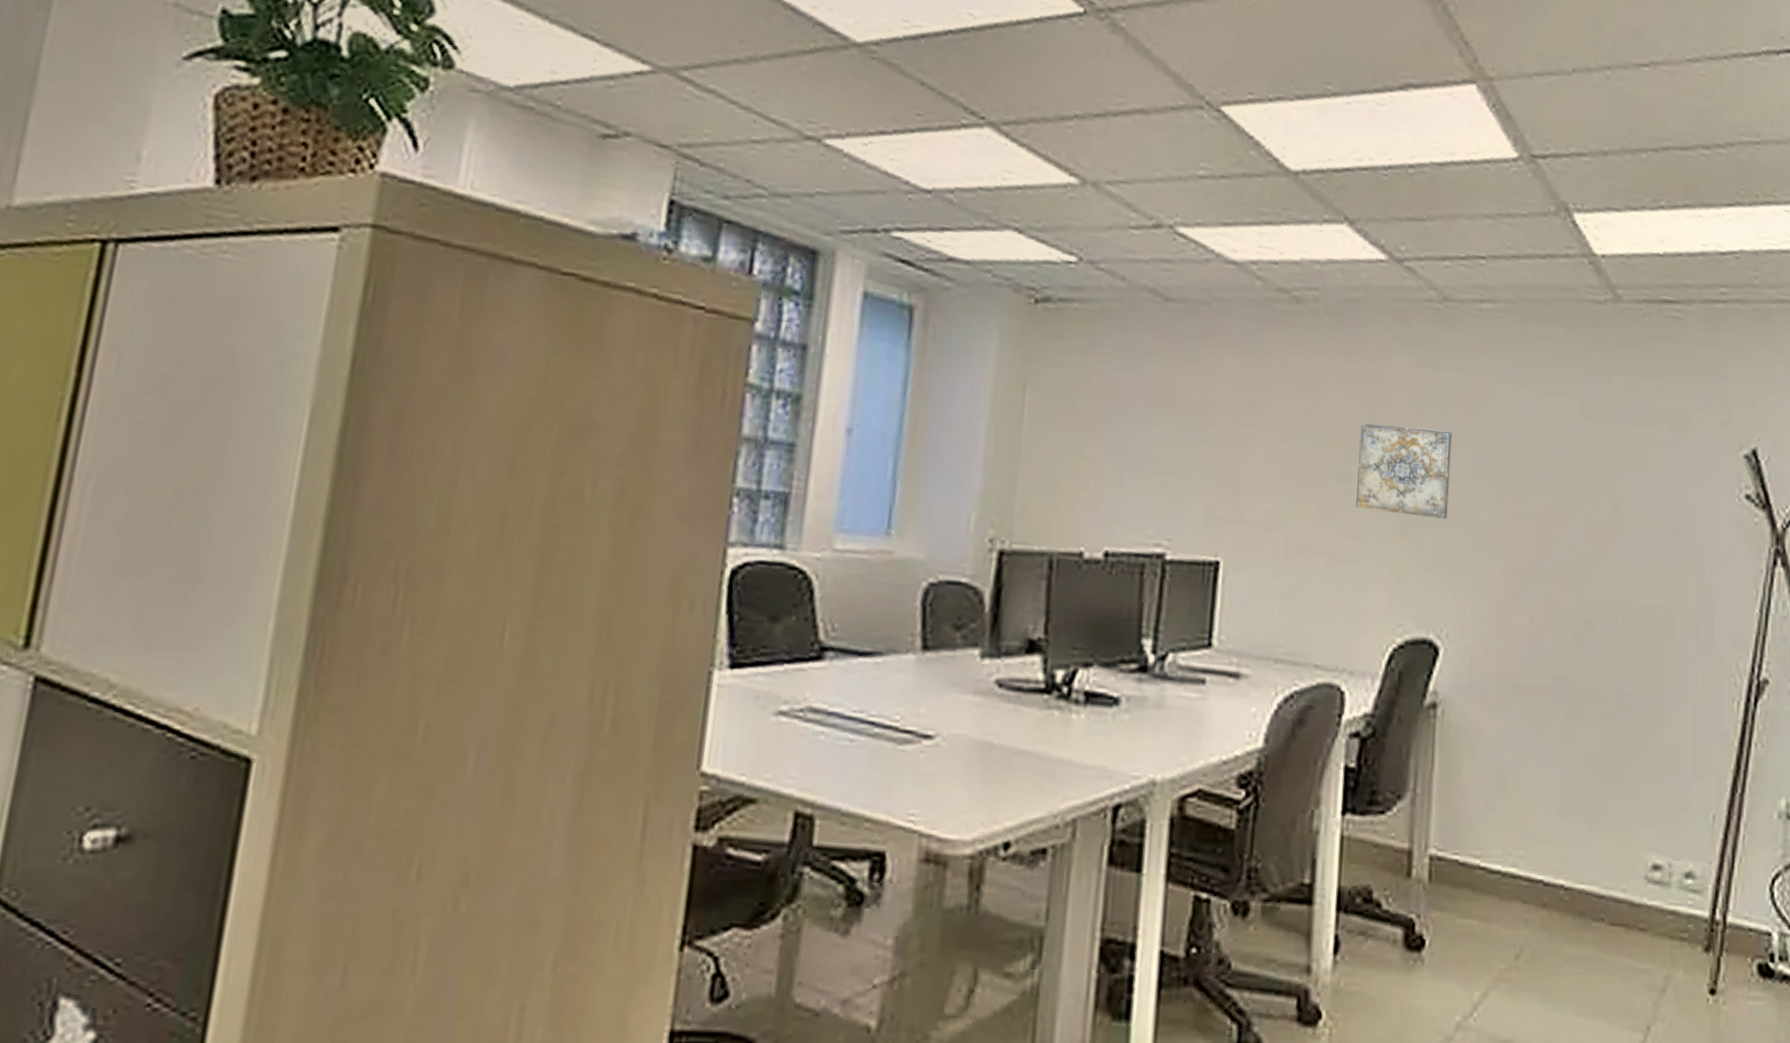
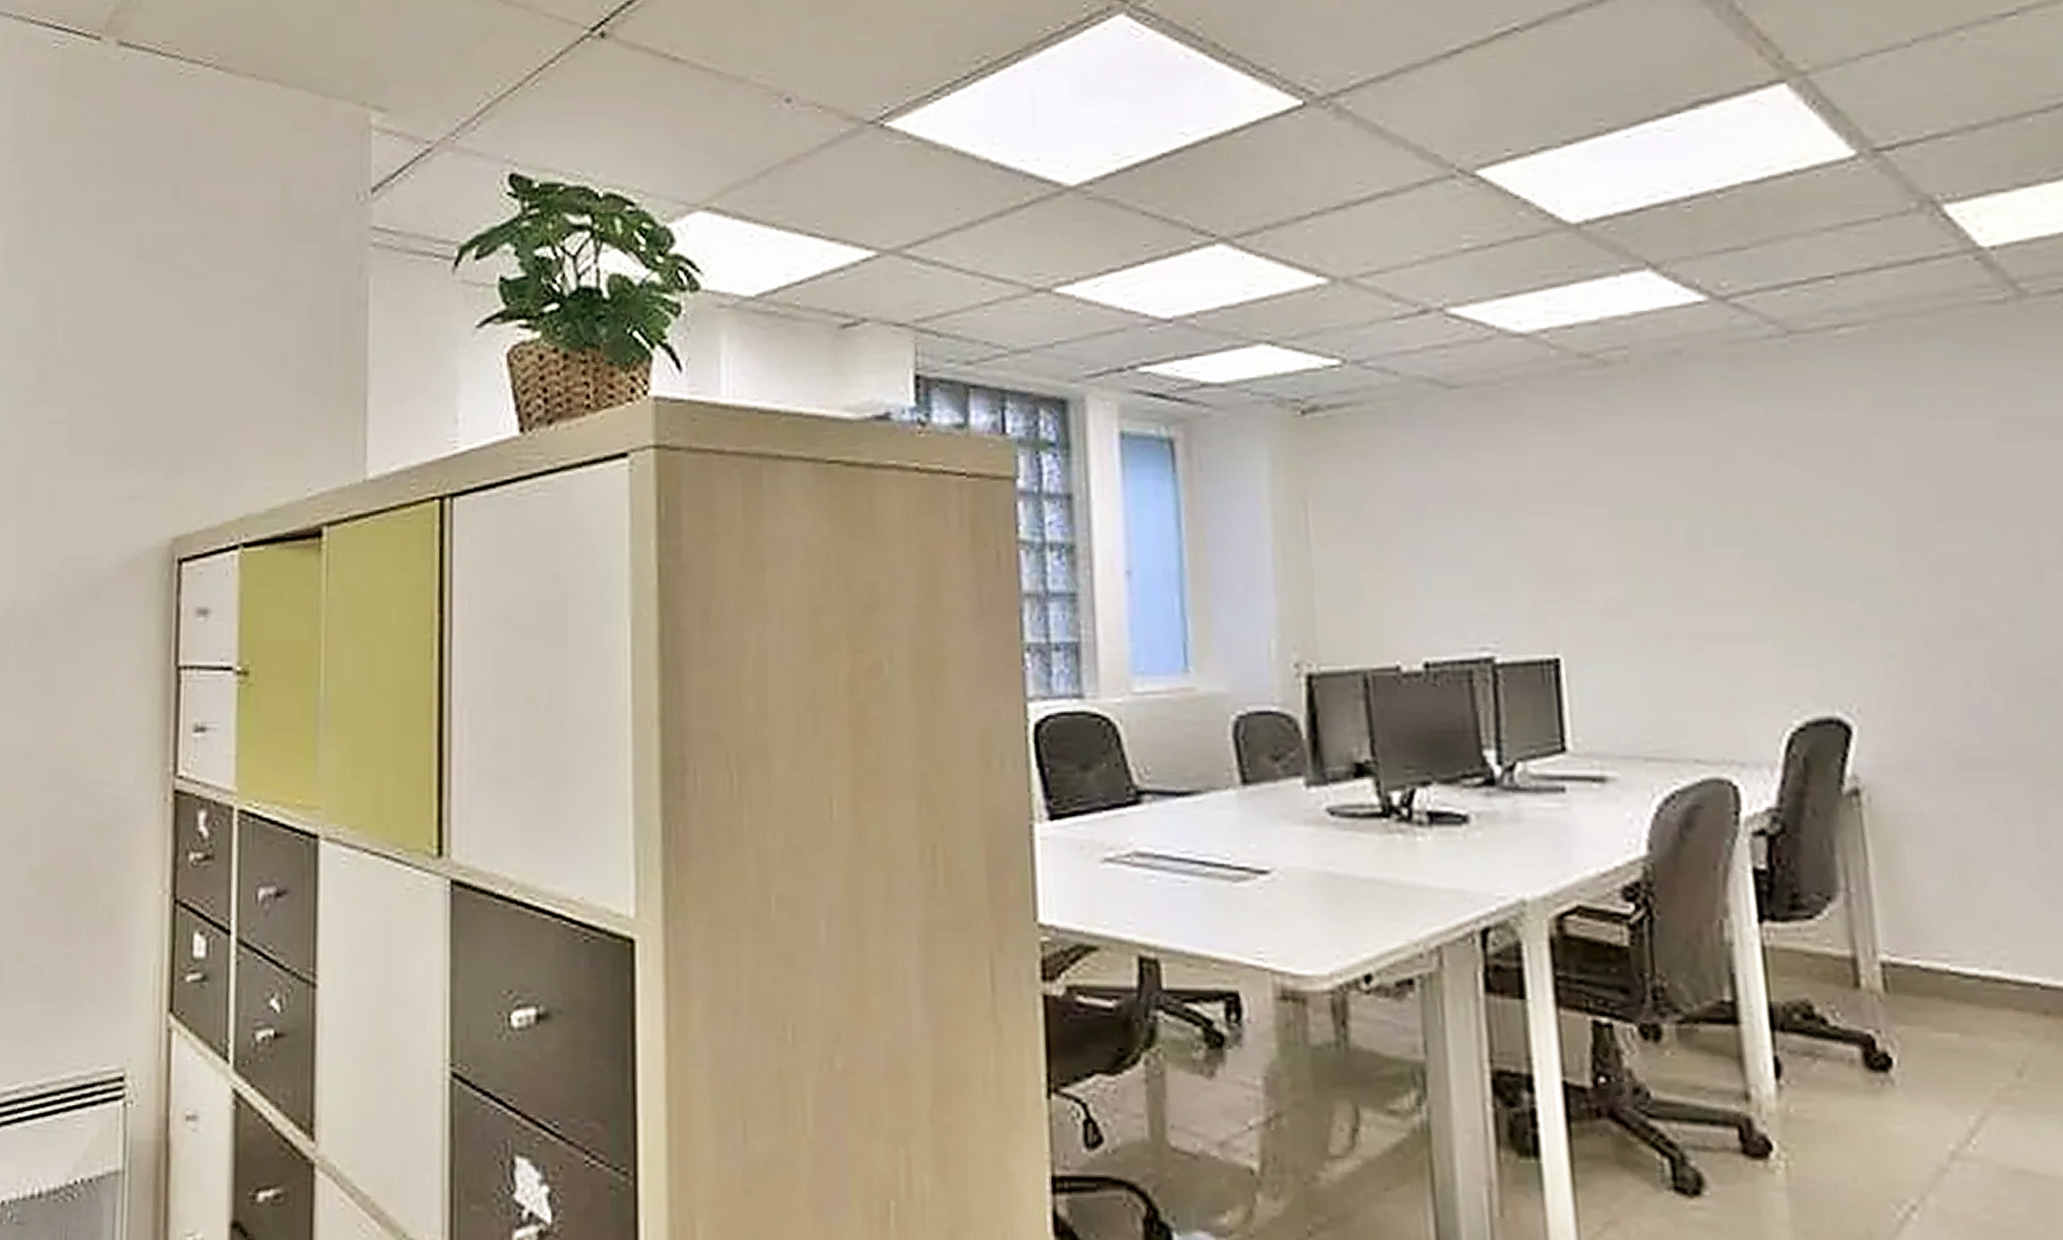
wall art: present [1356,423,1453,519] -> none [1706,480,1836,581]

